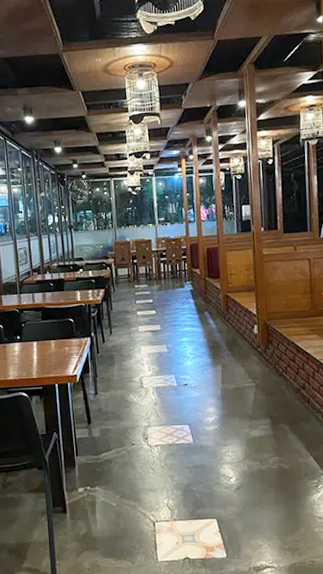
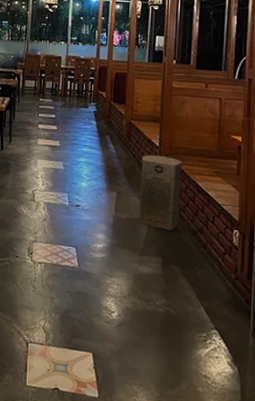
air purifier: none [241,322,283,393] -> present [139,155,181,231]

